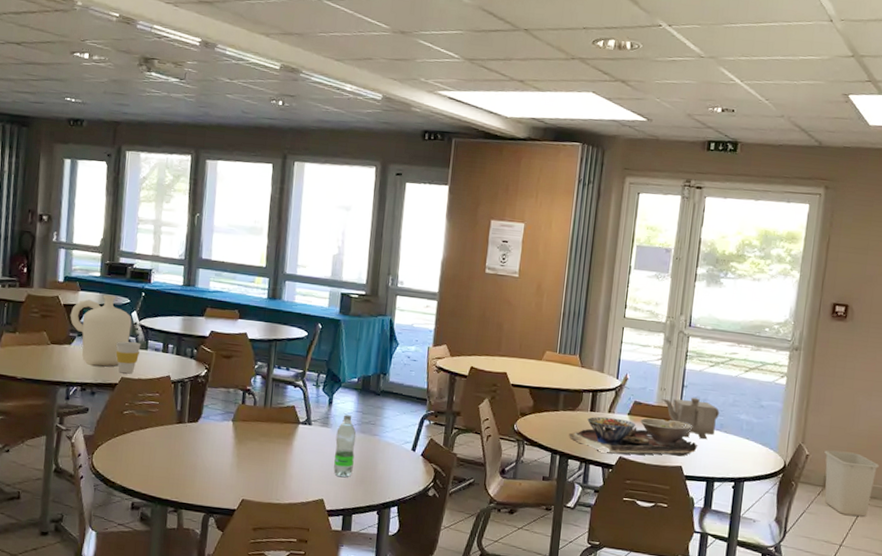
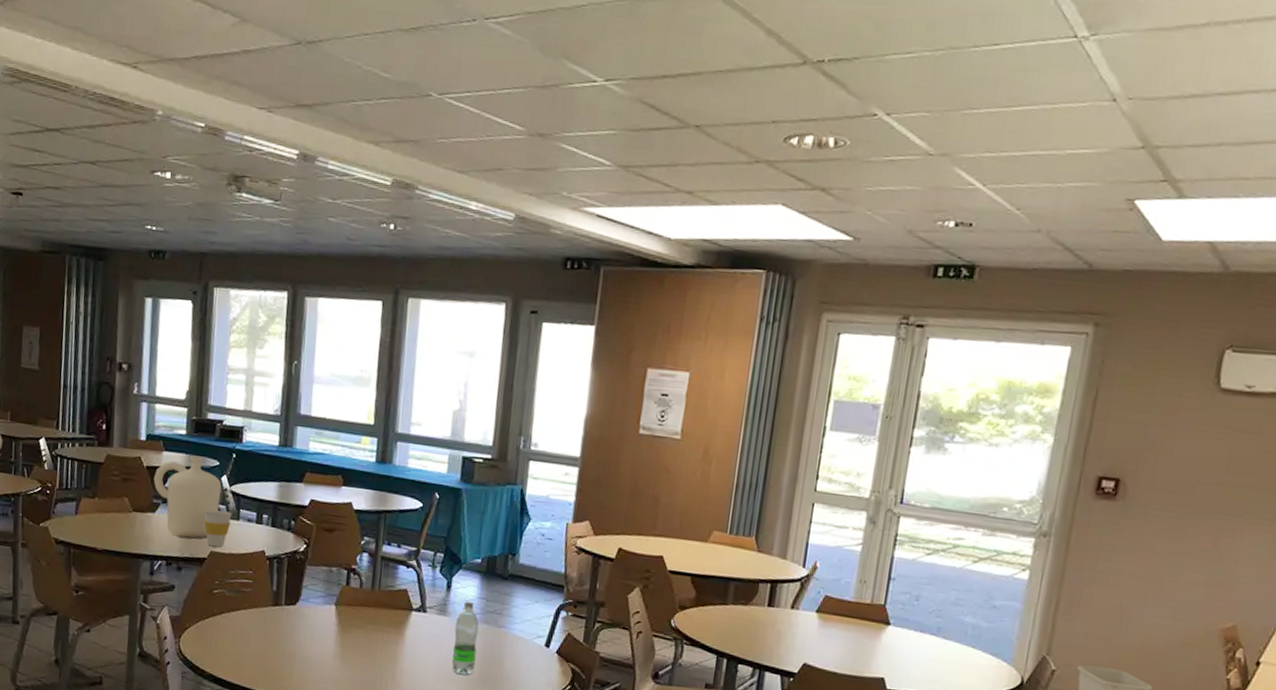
food tray: present [569,401,698,456] -> none [739,595,907,666]
teapot: present [661,397,720,439] -> none [860,593,938,645]

